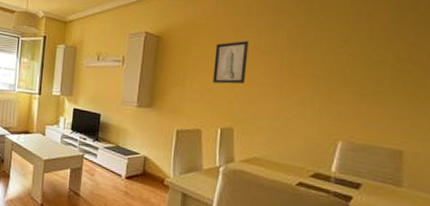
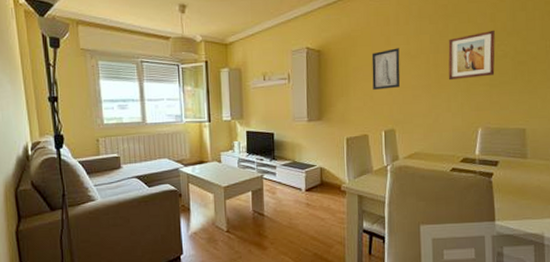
wall art: none [306,30,371,83] -> present [448,30,495,81]

